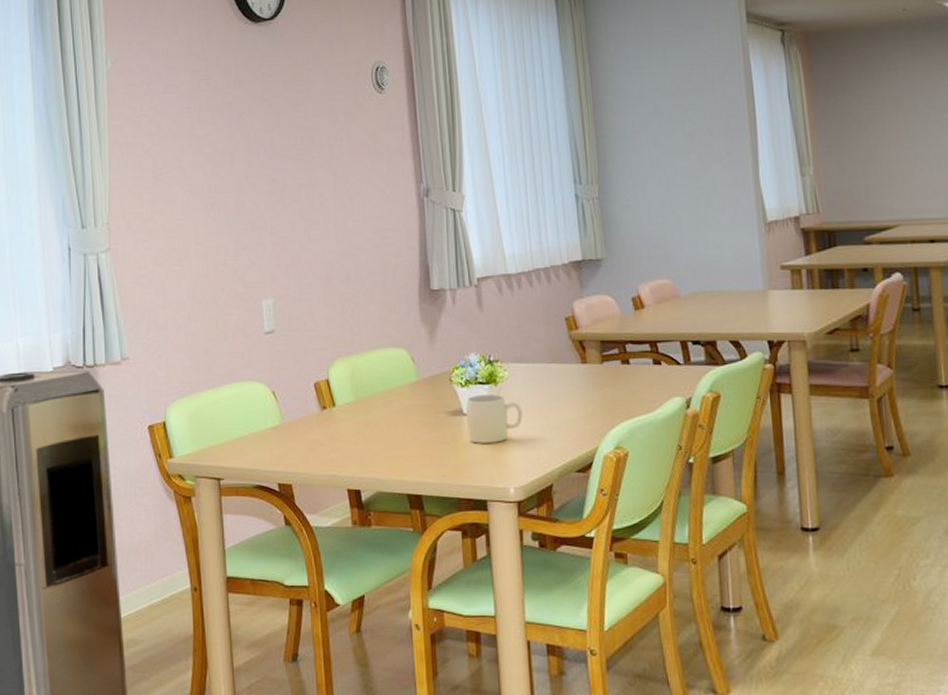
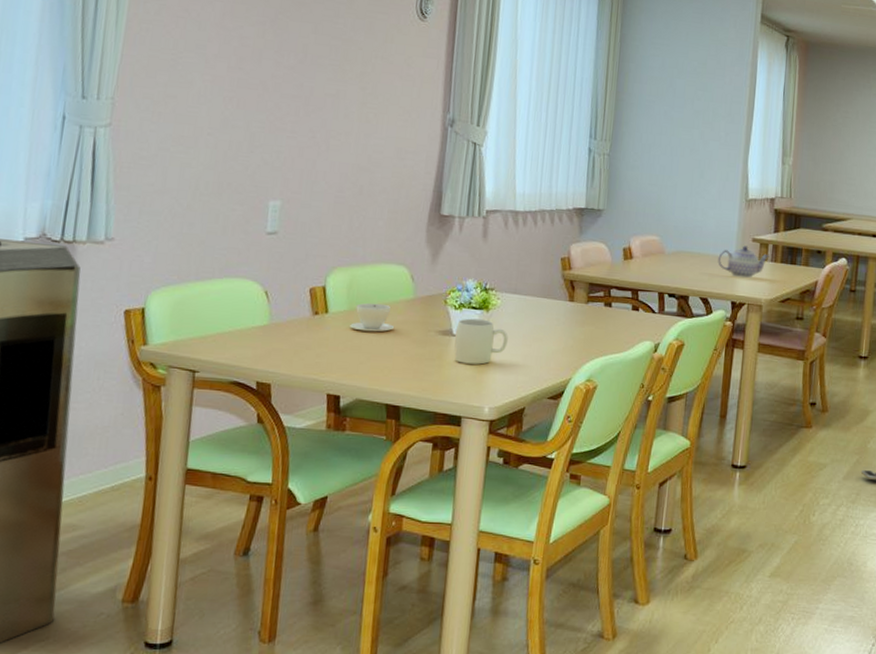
teacup: none [359,390,404,421] -> present [350,303,395,333]
teapot: none [743,275,805,313] -> present [718,245,769,279]

